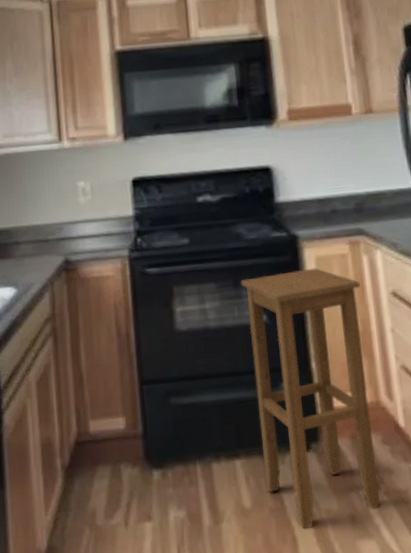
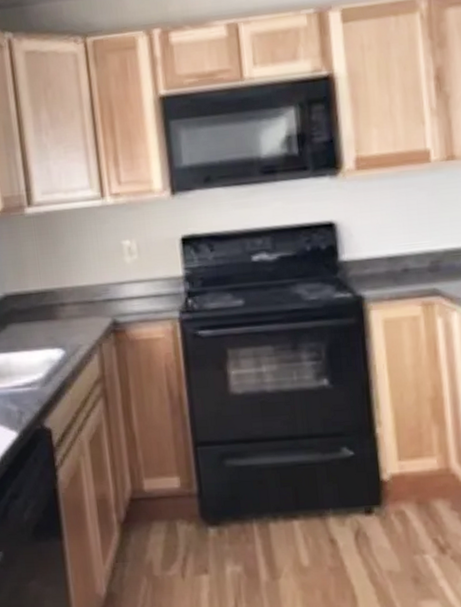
stool: present [240,268,381,530] -> none [300,330,446,588]

